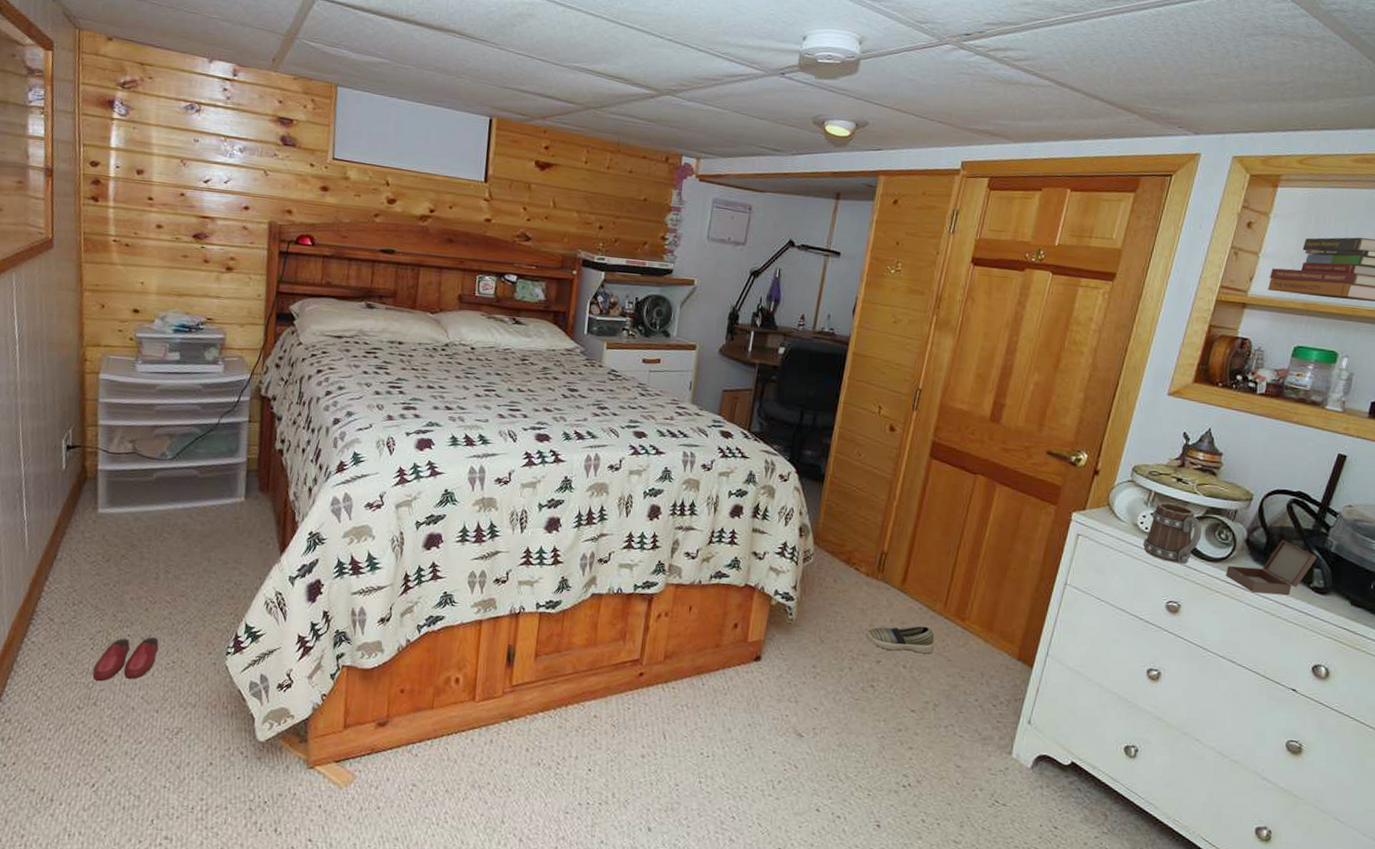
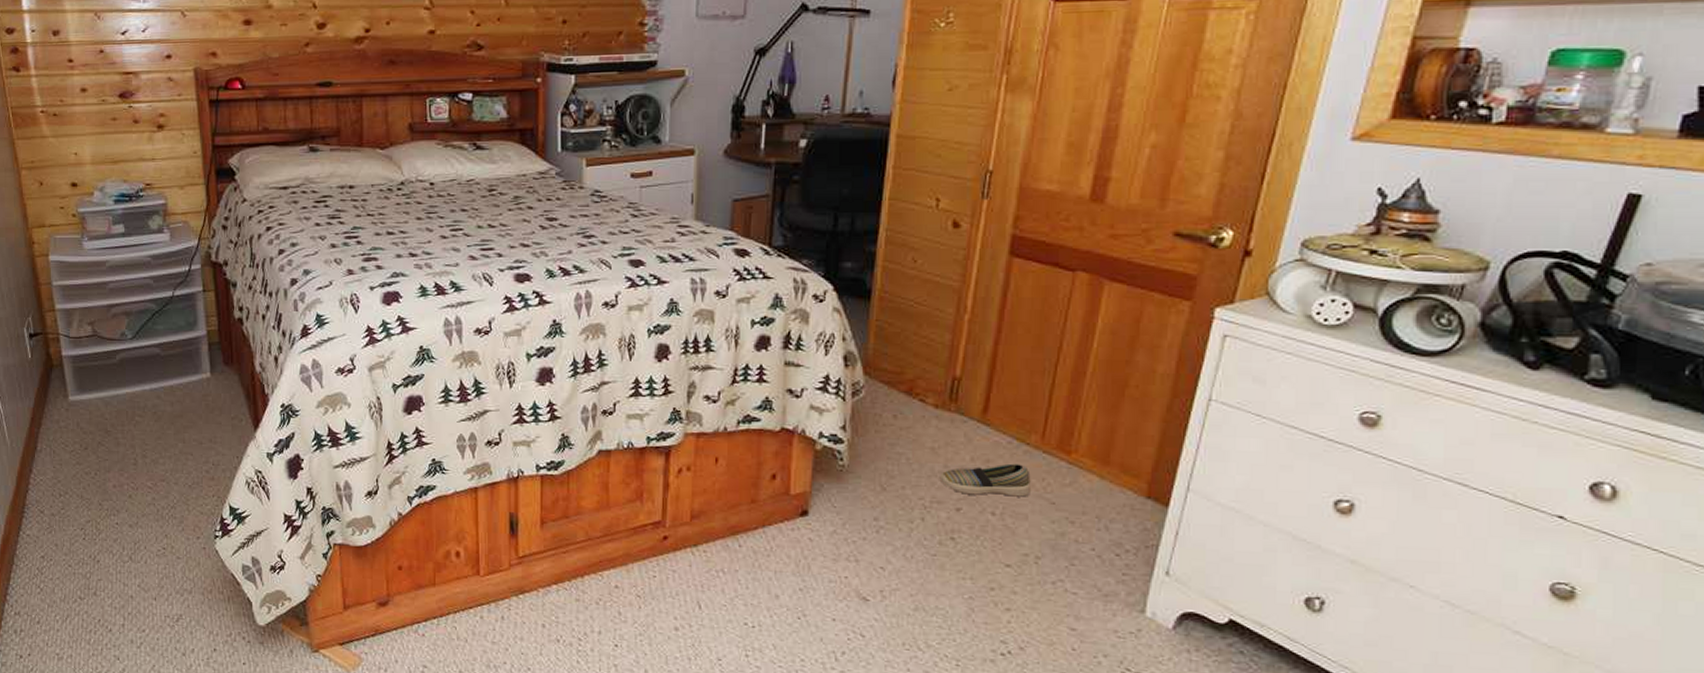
slippers: present [92,637,159,681] -> none [88,524,147,571]
mug: present [1142,502,1202,564] -> none [1320,284,1411,362]
jewelry box: present [1226,539,1317,596] -> none [1449,319,1594,394]

